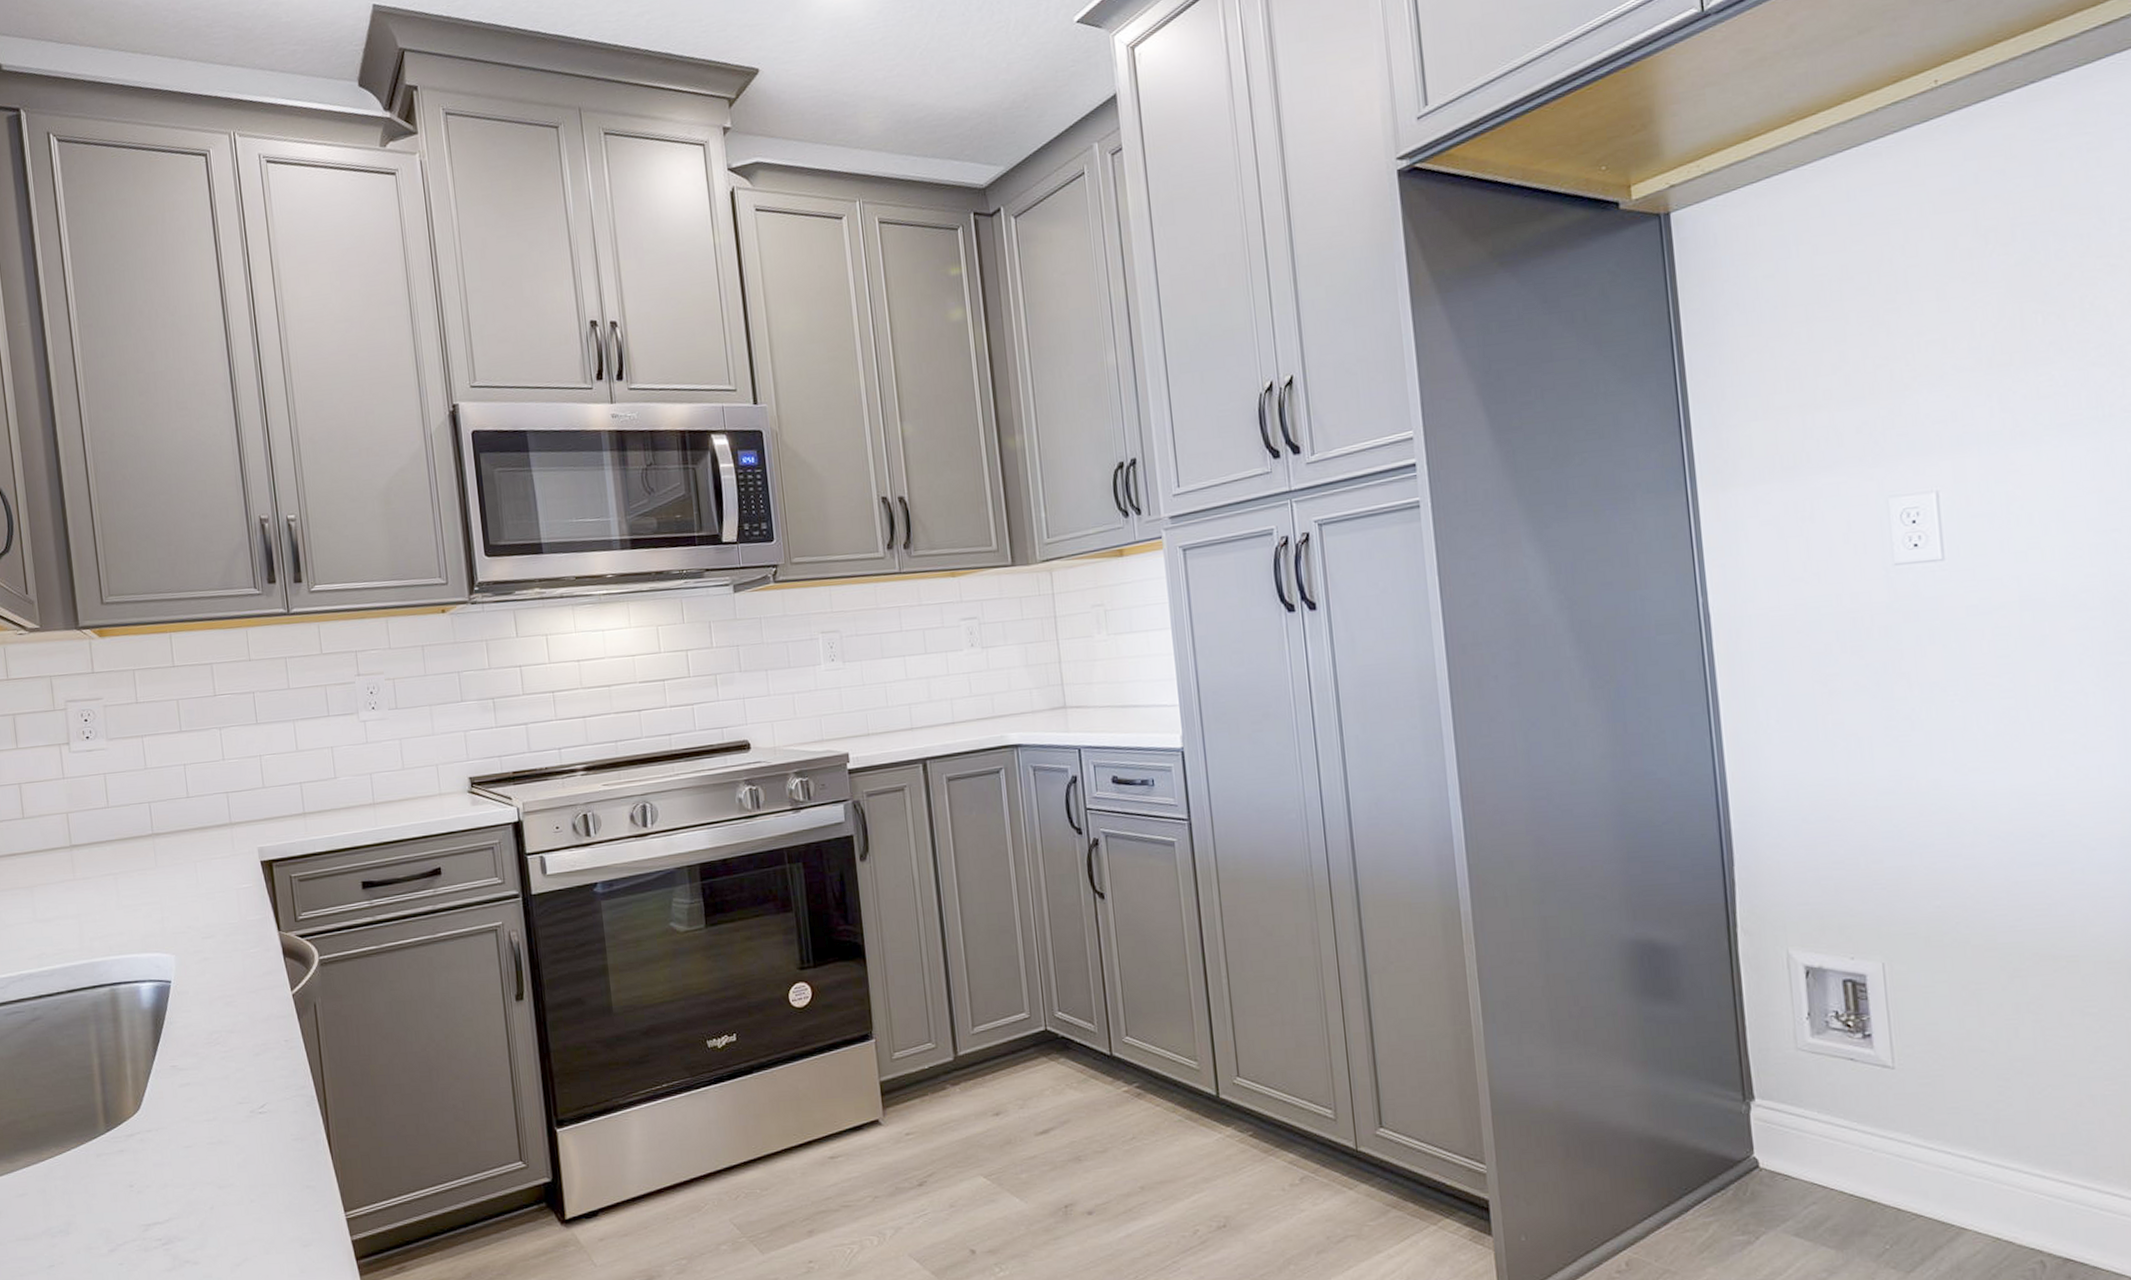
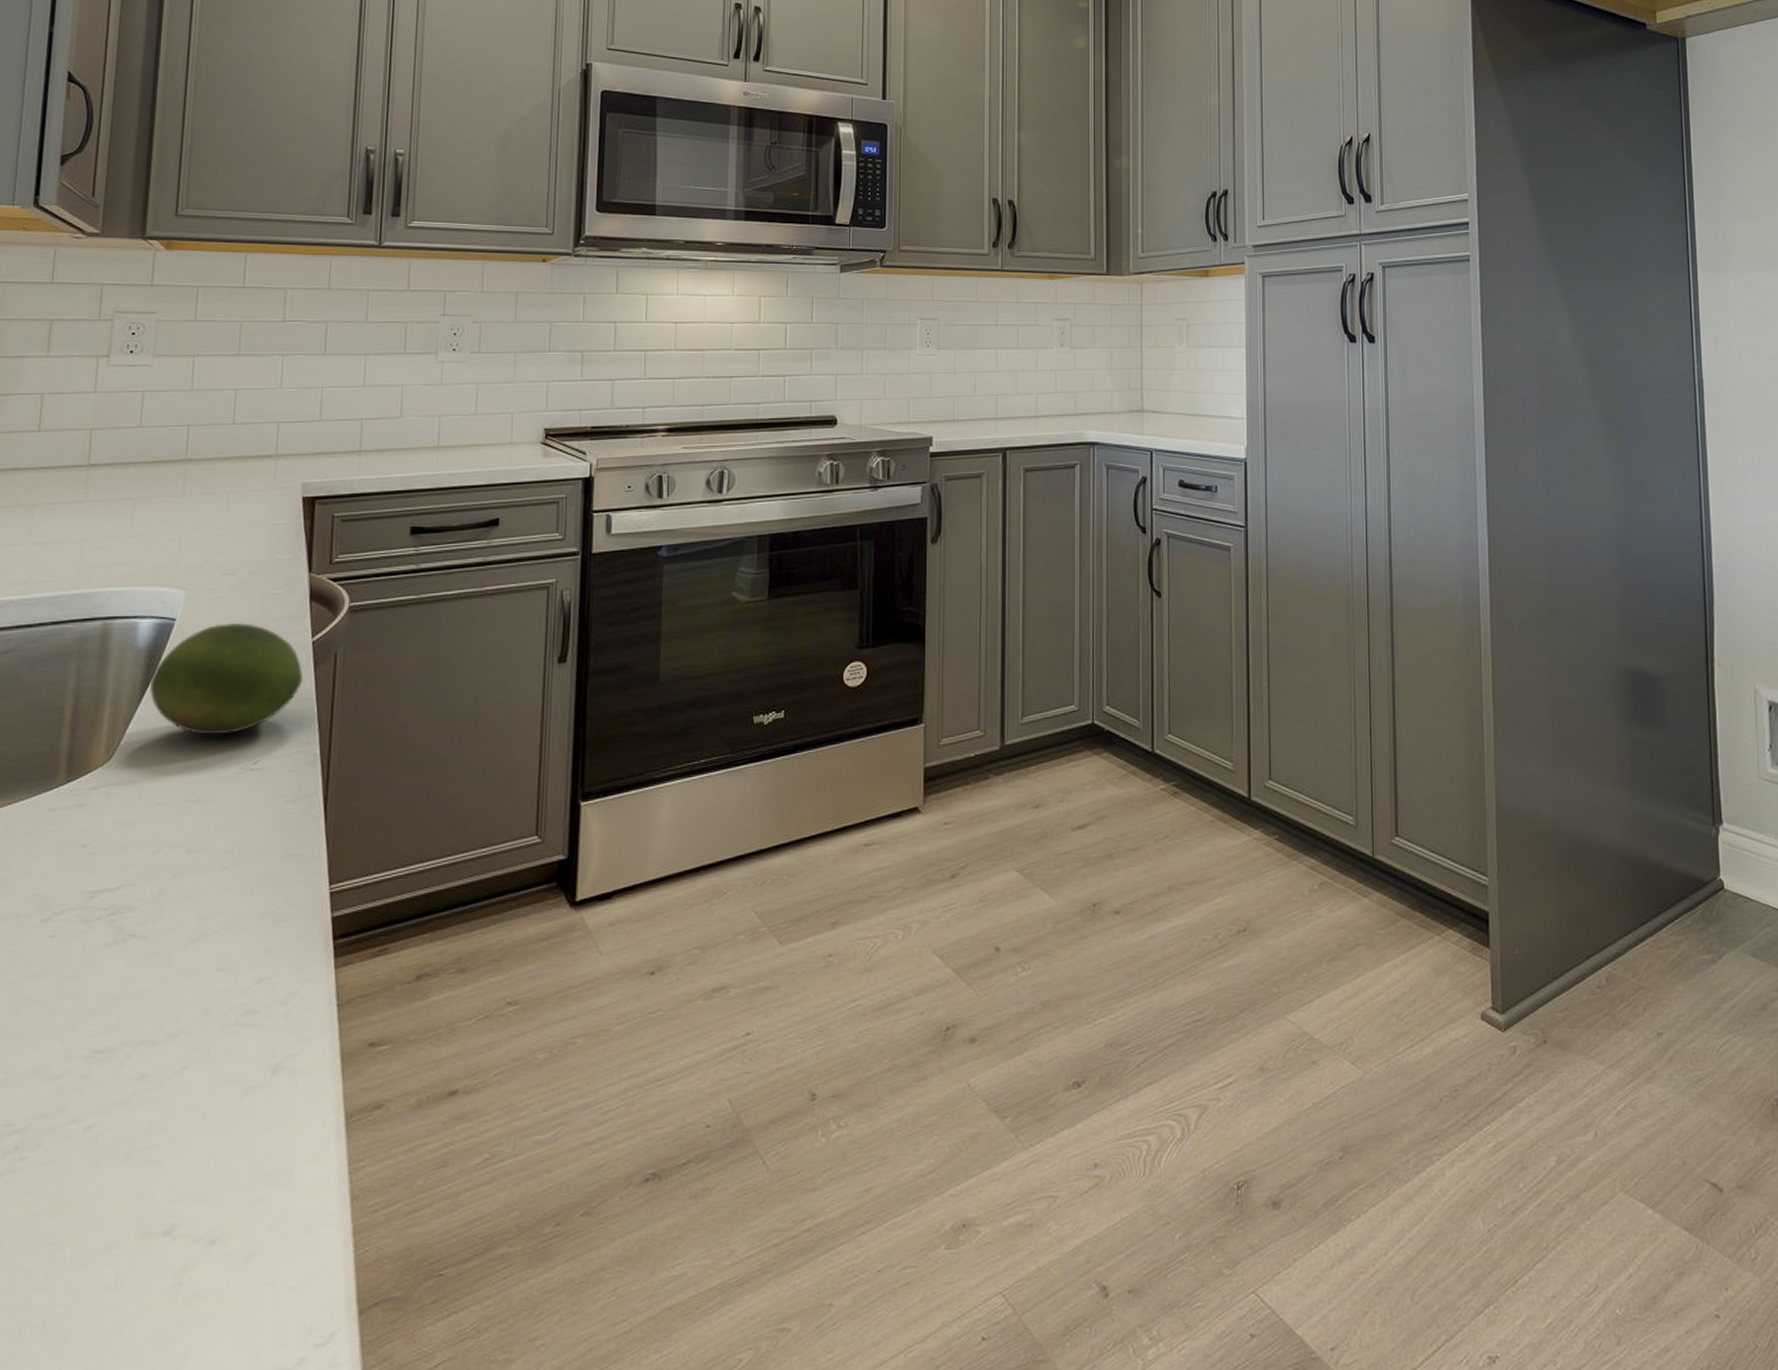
fruit: none [160,980,290,1085] -> present [150,622,303,735]

